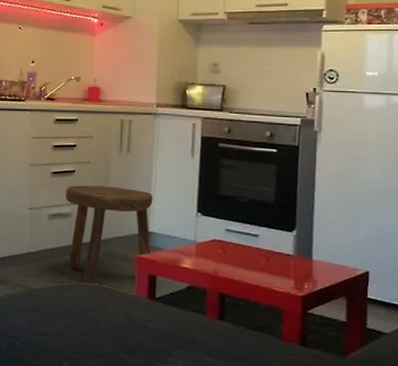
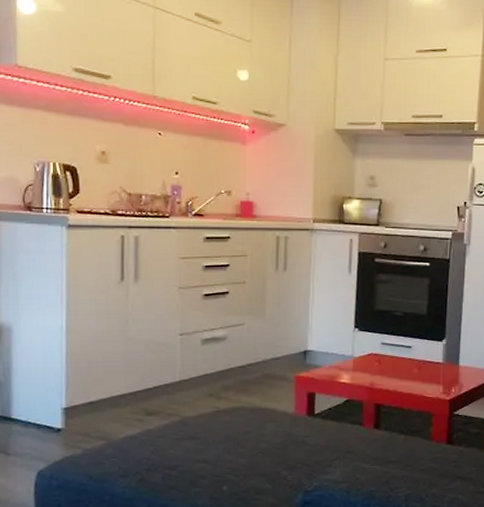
stool: present [66,185,153,286] -> none [220,307,311,408]

